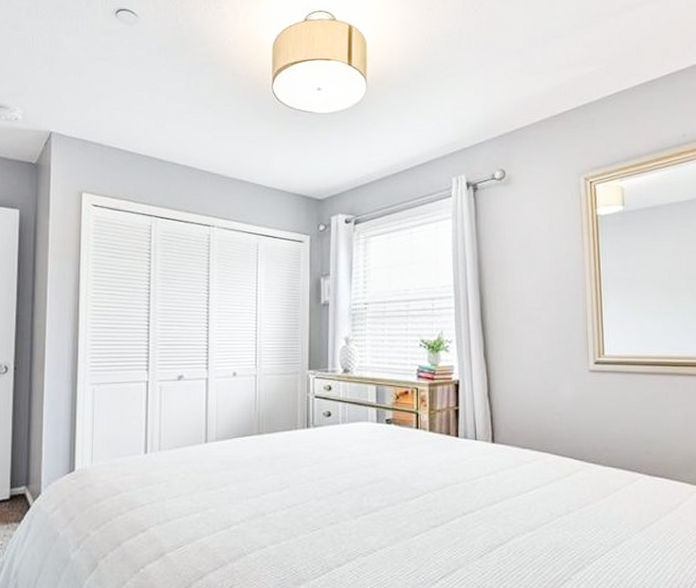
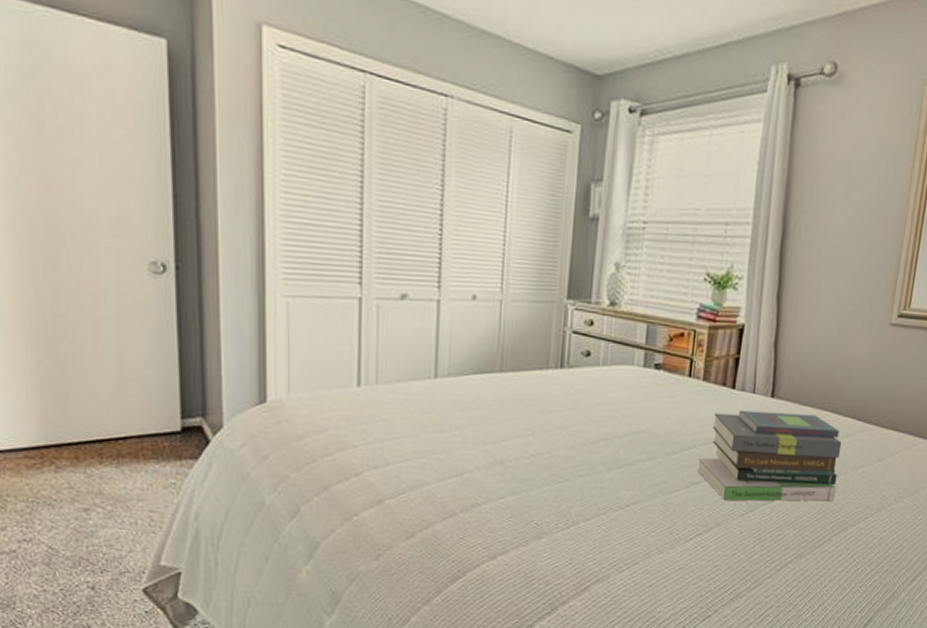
books: none [434,456,568,543] -> present [697,410,842,501]

